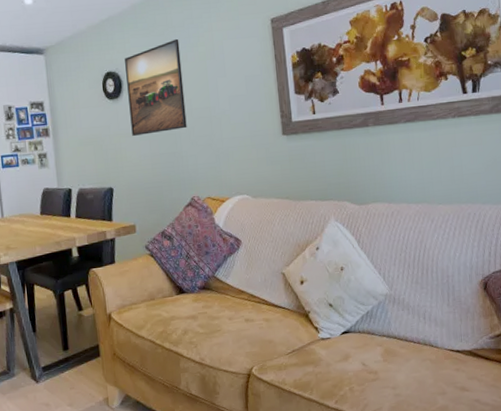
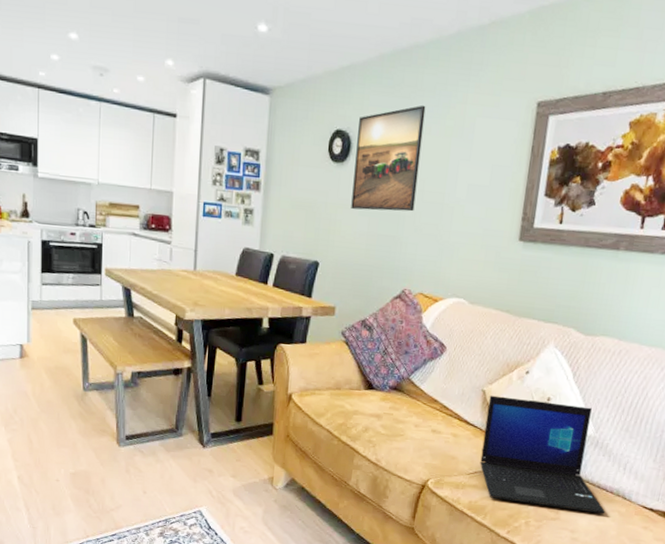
laptop: none [289,268,418,373] -> present [480,395,606,515]

